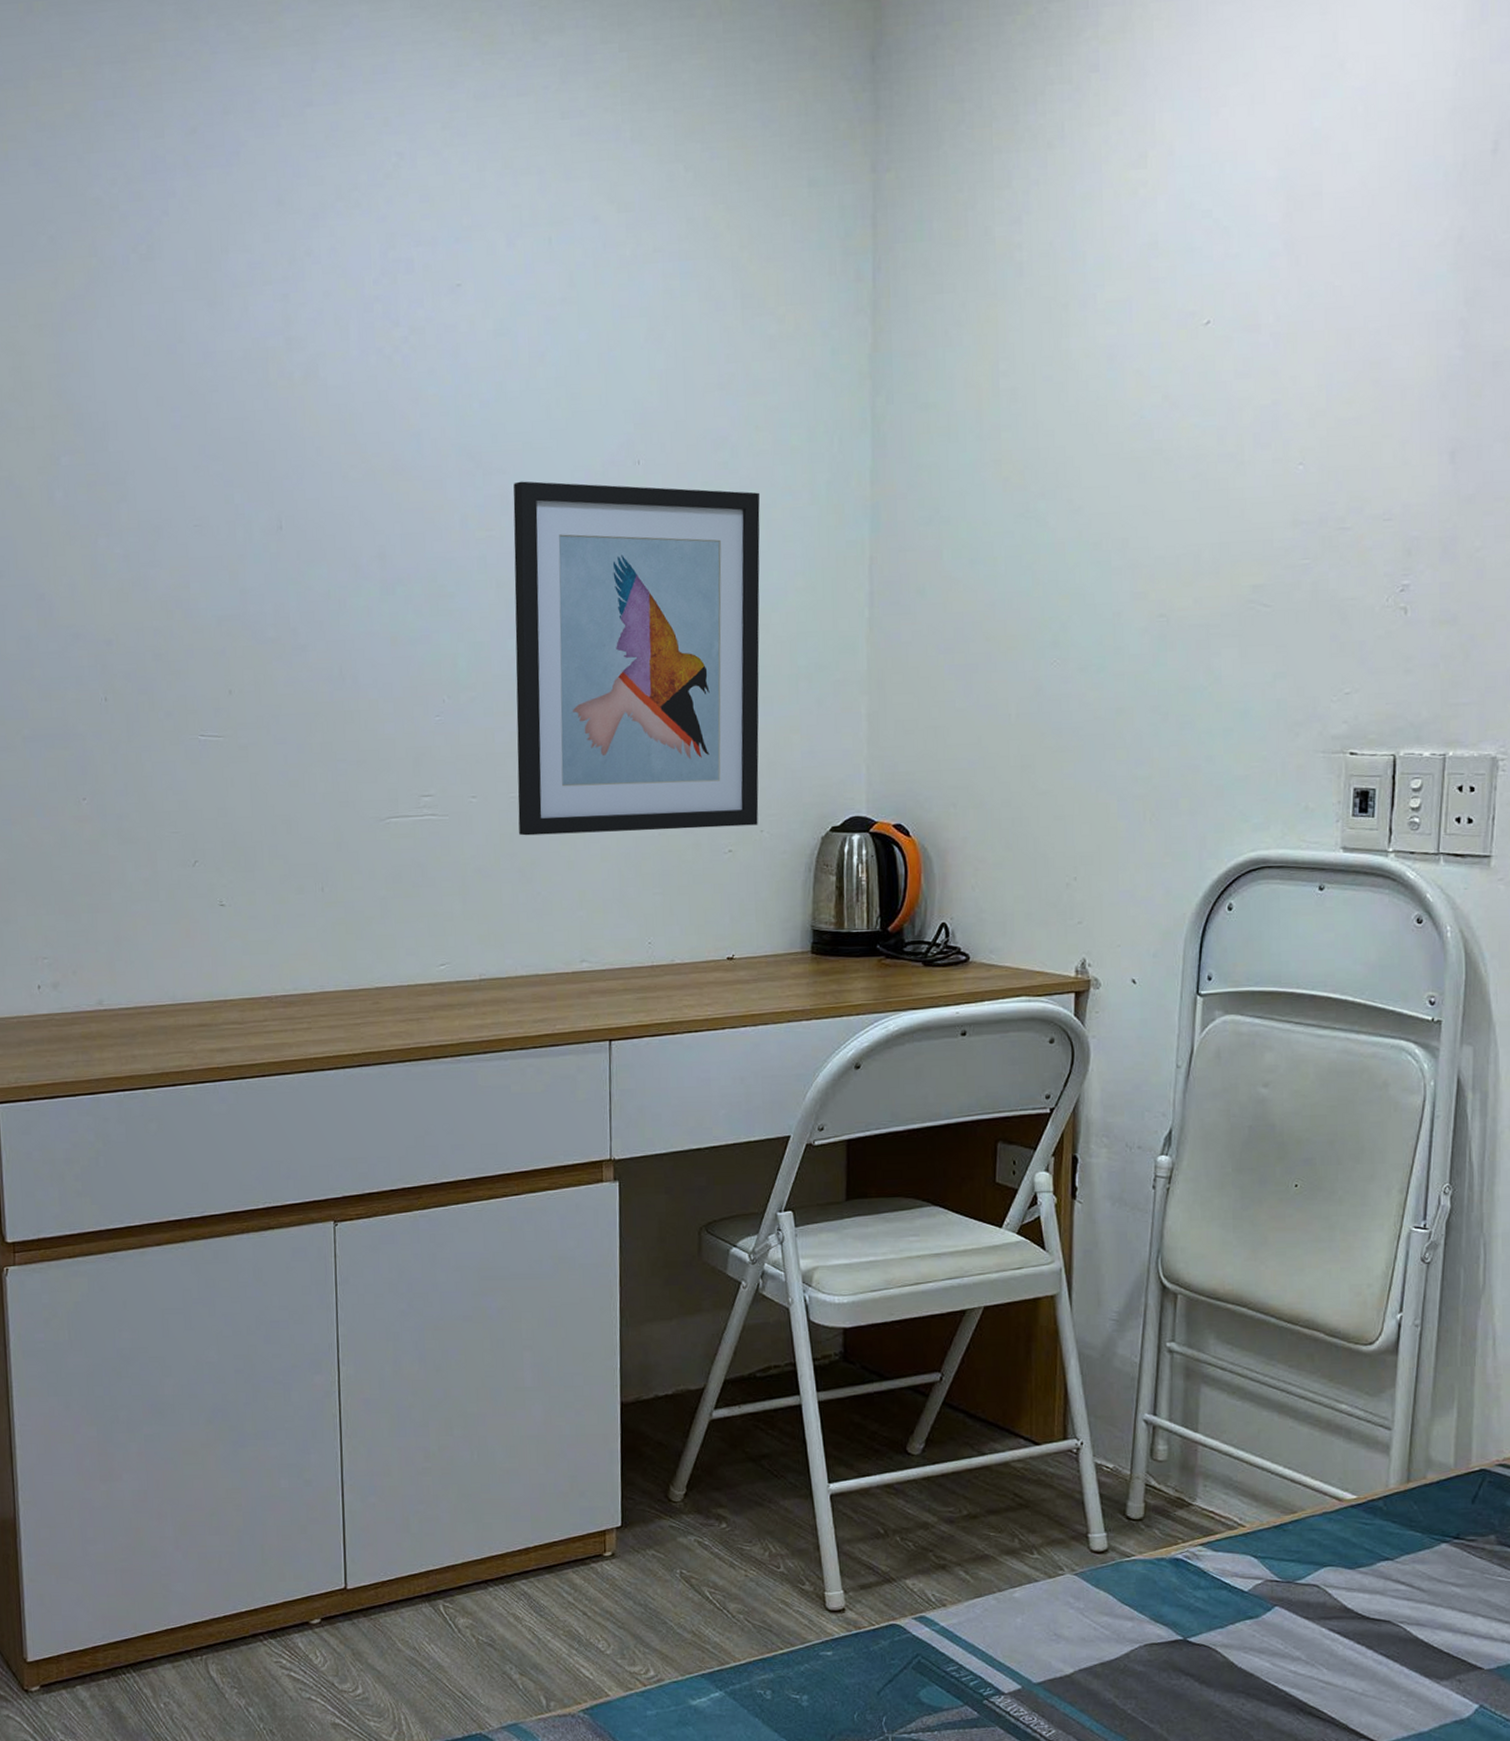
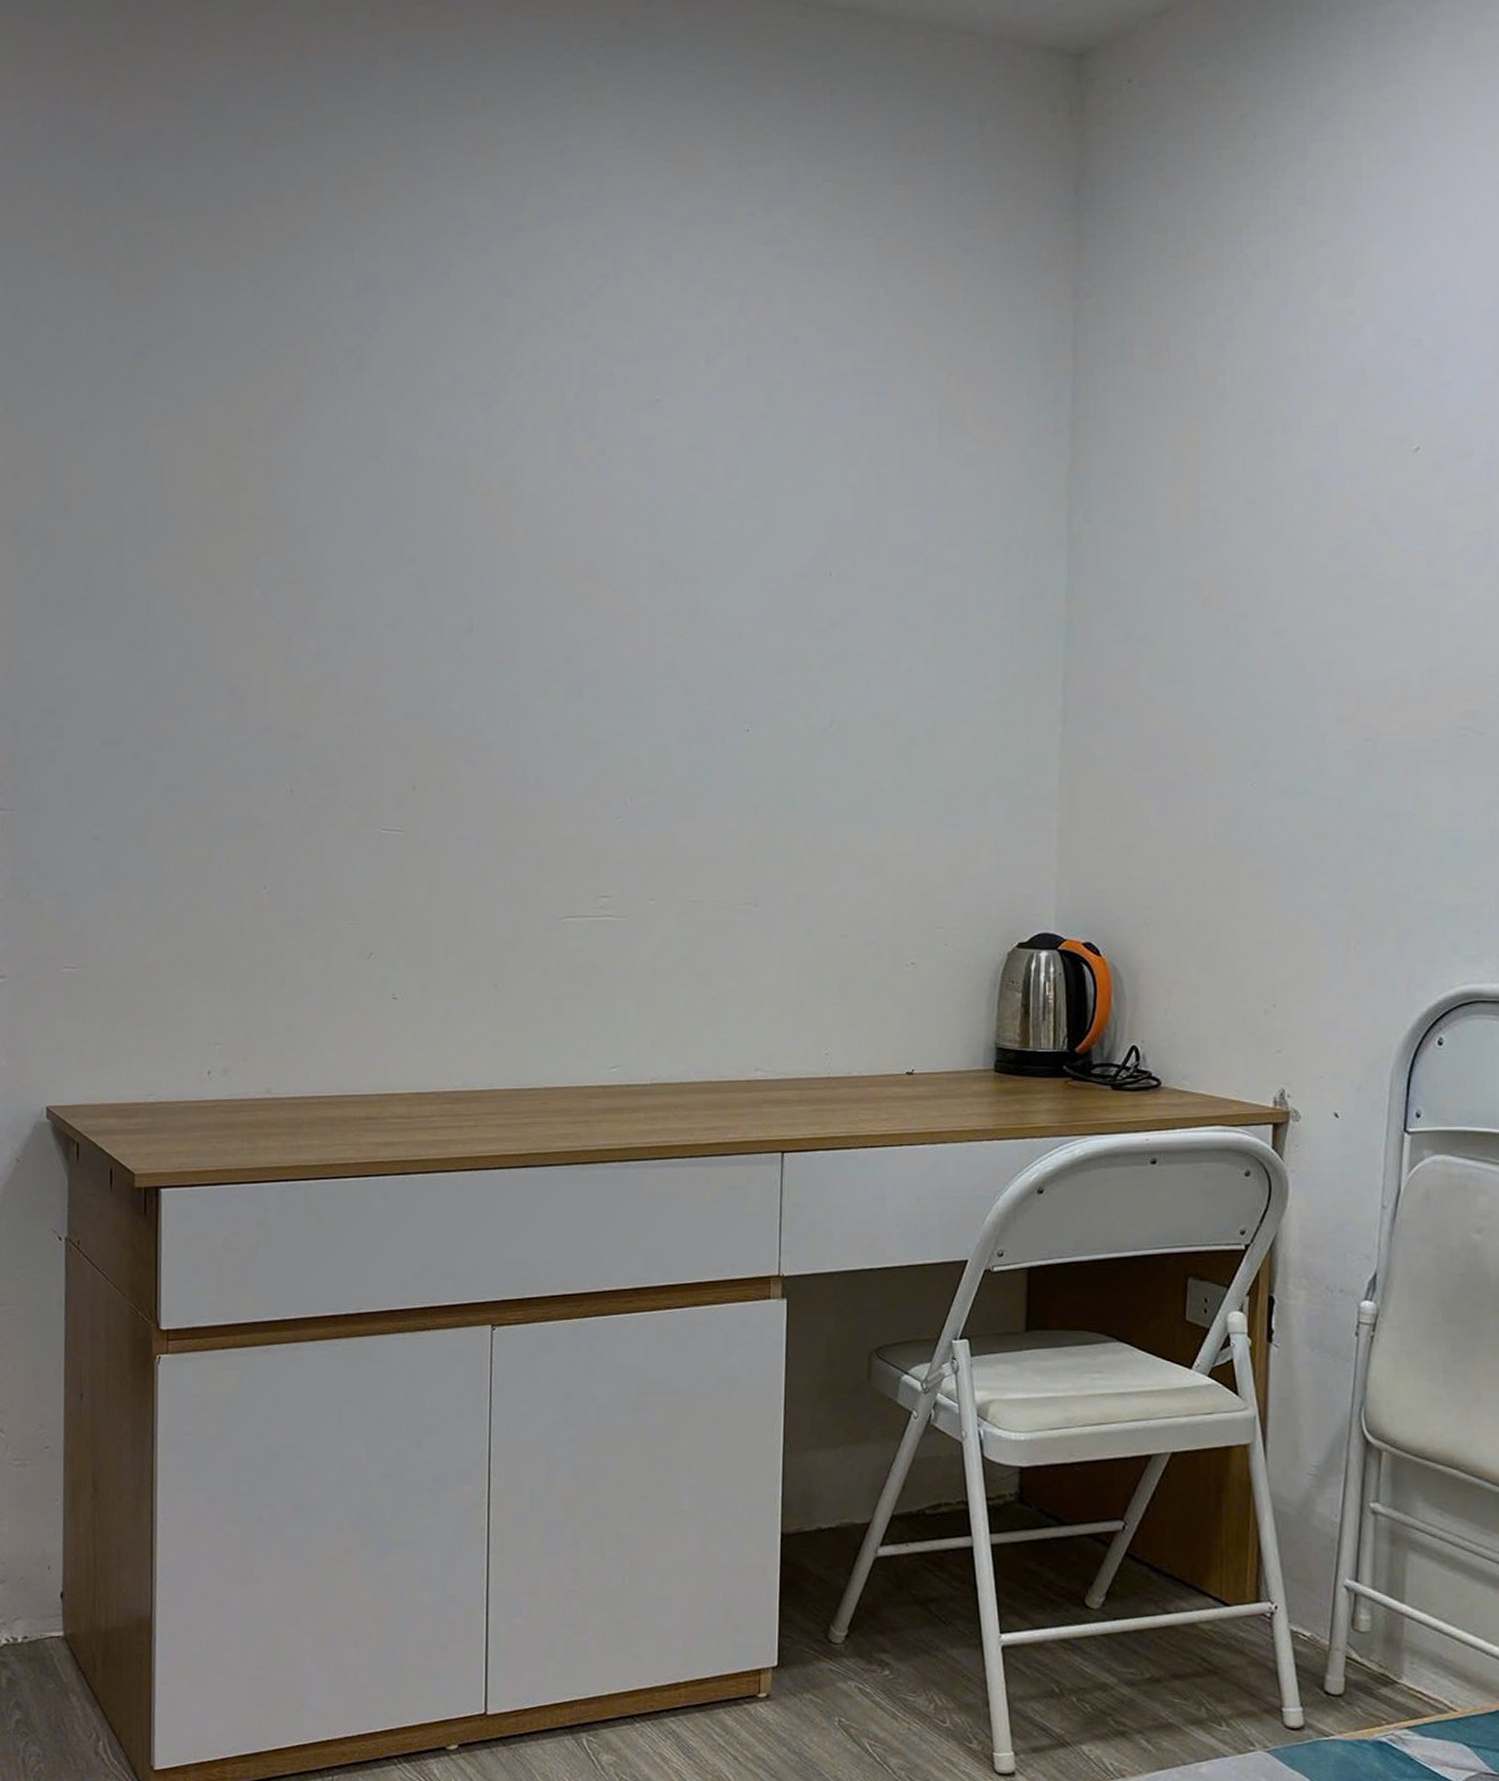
wall art: present [513,481,760,836] -> none [696,589,952,940]

